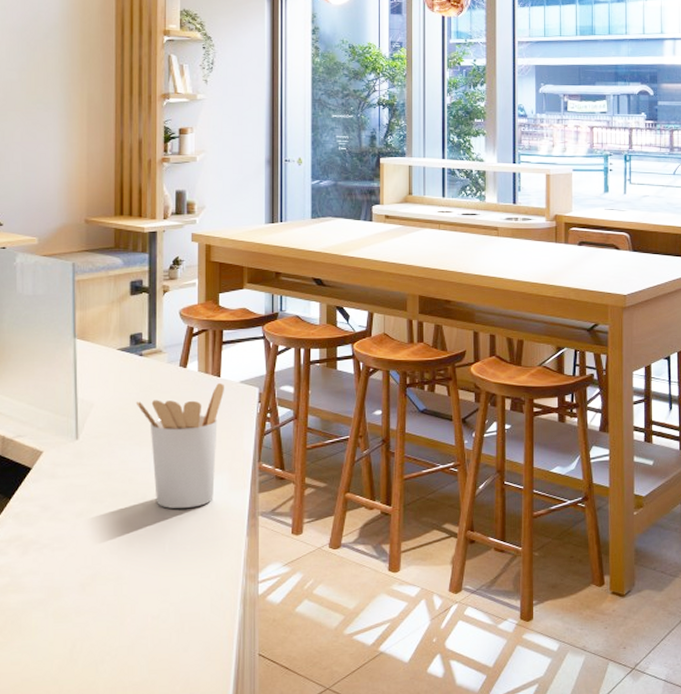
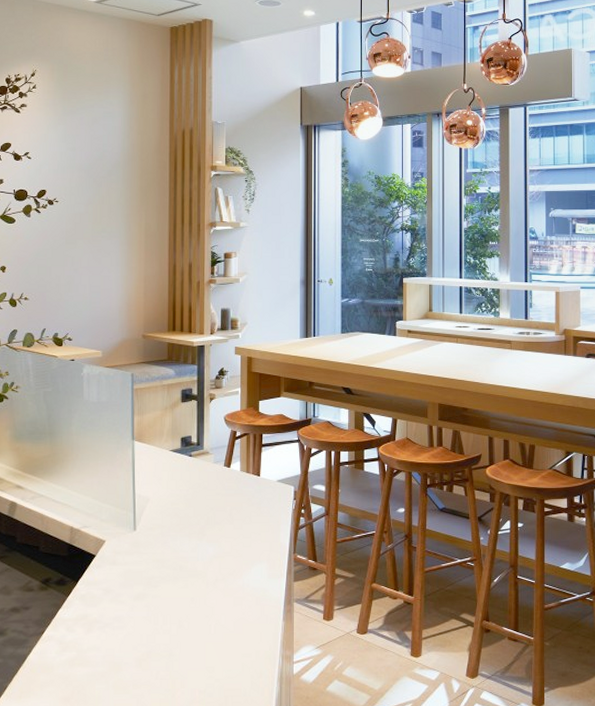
utensil holder: present [135,382,224,508] -> none [186,481,263,594]

